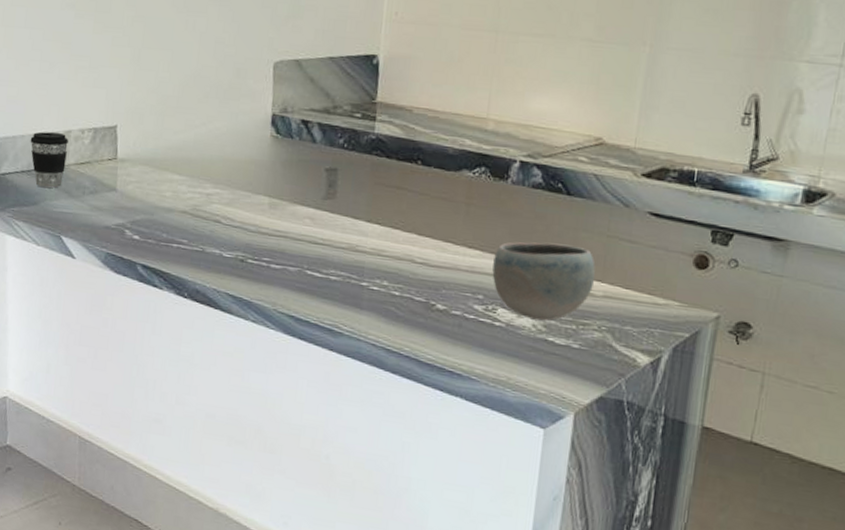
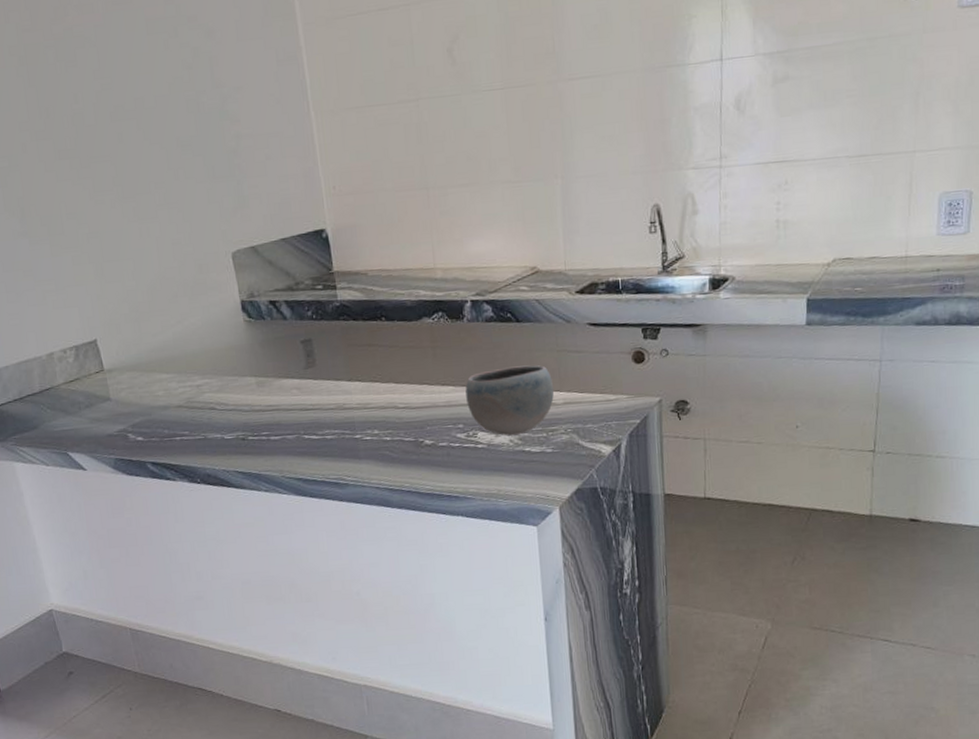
coffee cup: present [30,131,68,188] -> none [15,357,57,412]

